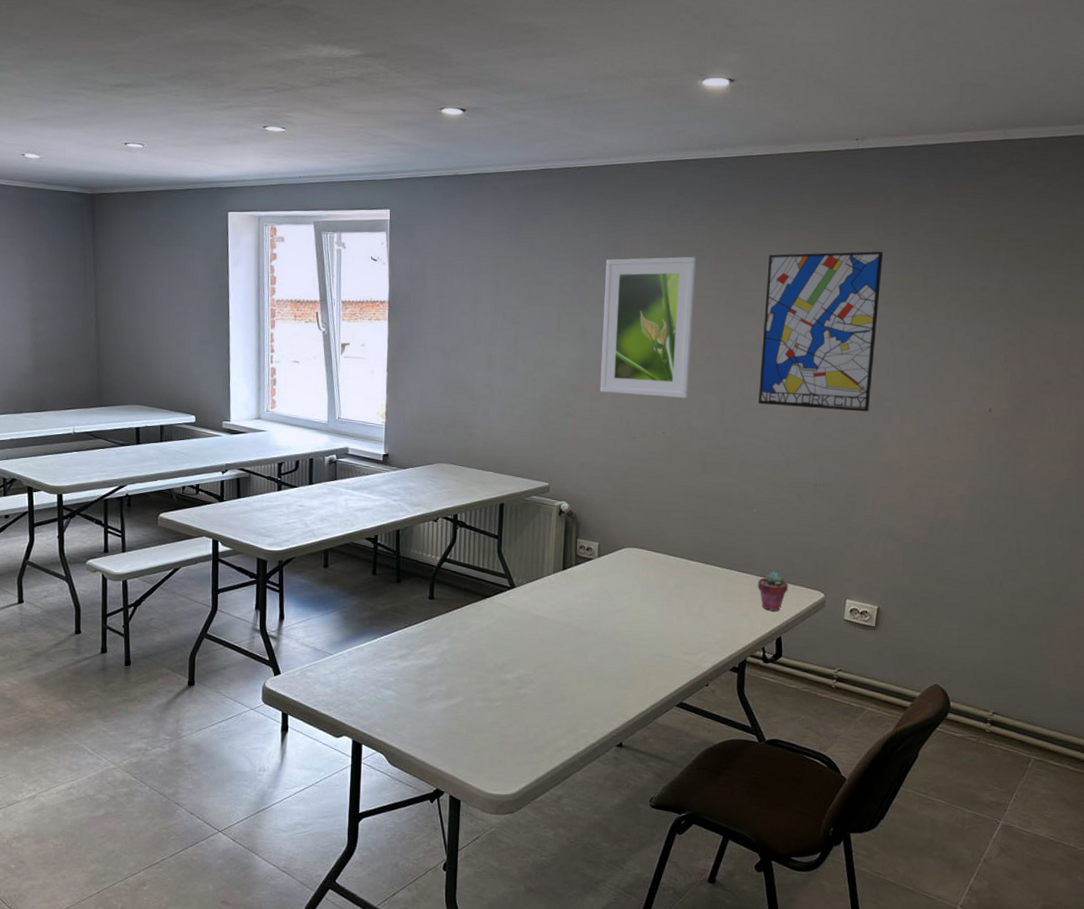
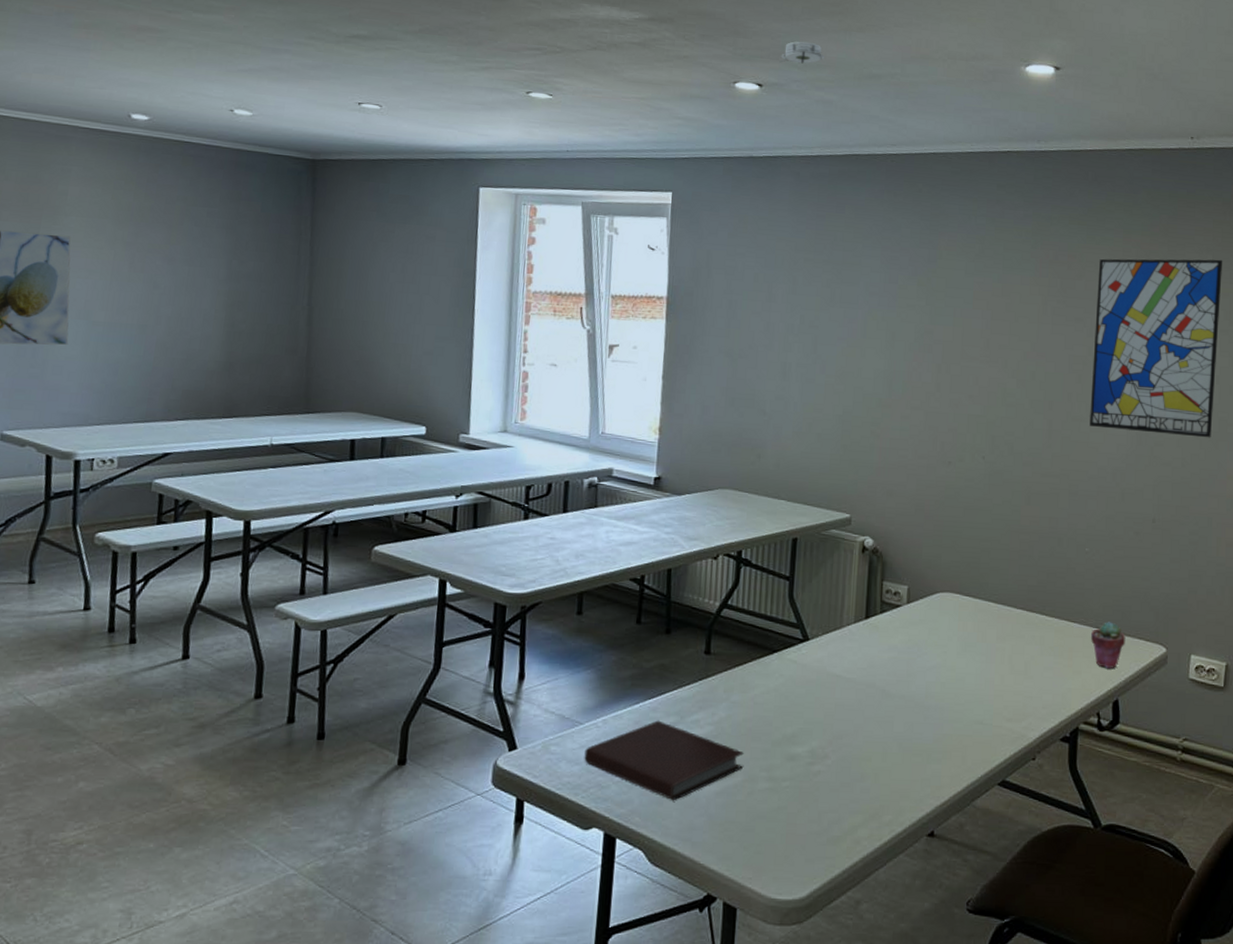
notebook: none [334,652,464,715] -> present [584,720,744,800]
smoke detector: none [481,68,521,89] -> present [780,41,825,64]
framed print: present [600,256,697,398] -> none [910,257,1020,418]

